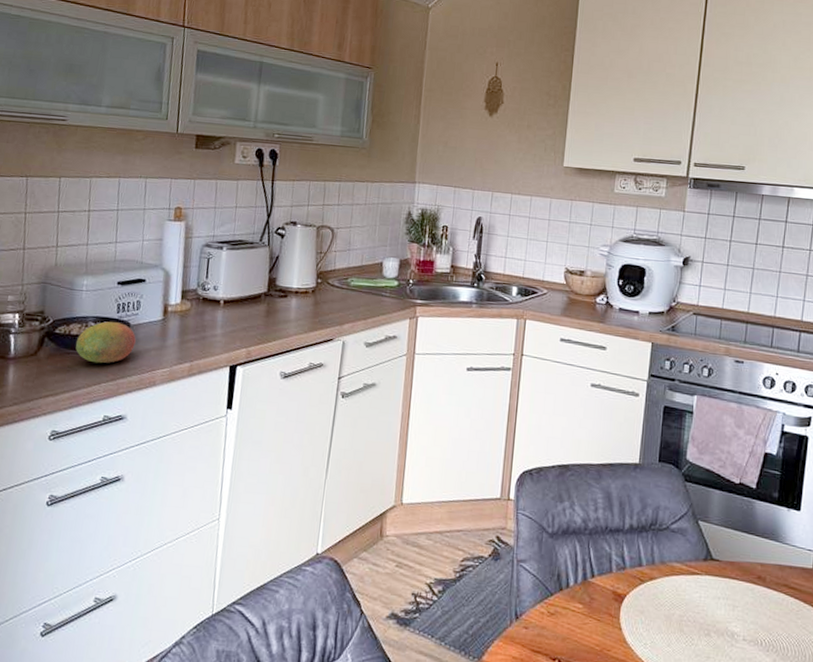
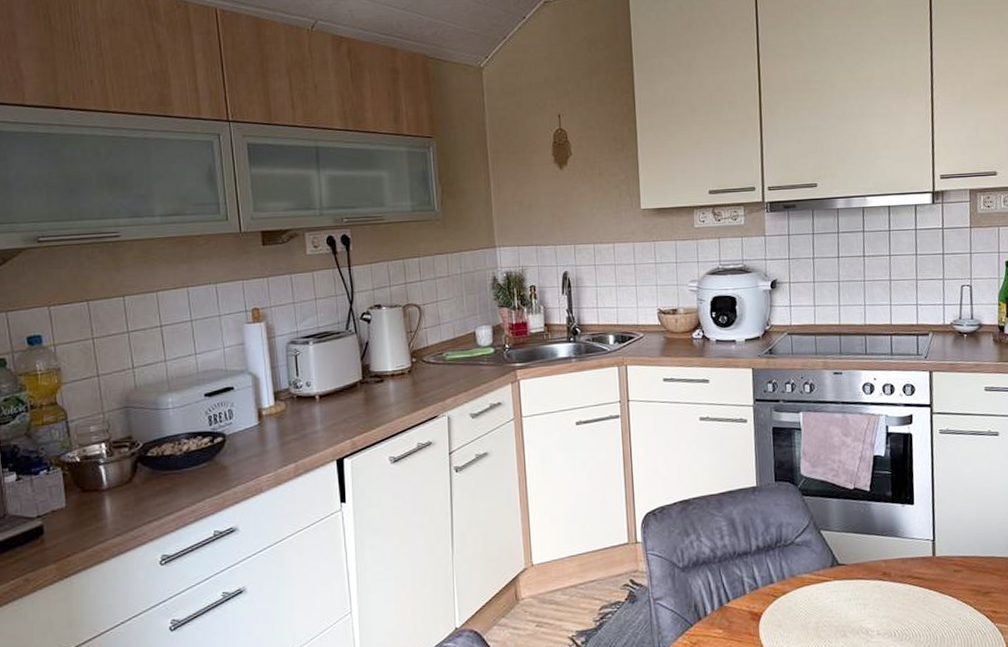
fruit: present [75,321,136,364] -> none [171,434,234,480]

